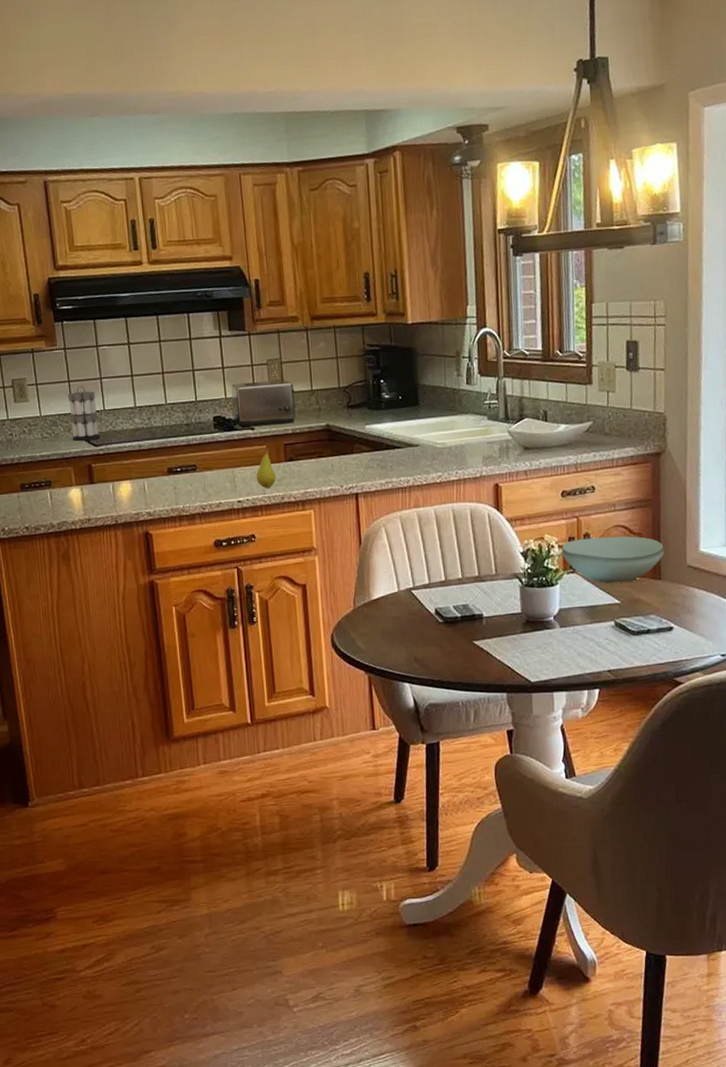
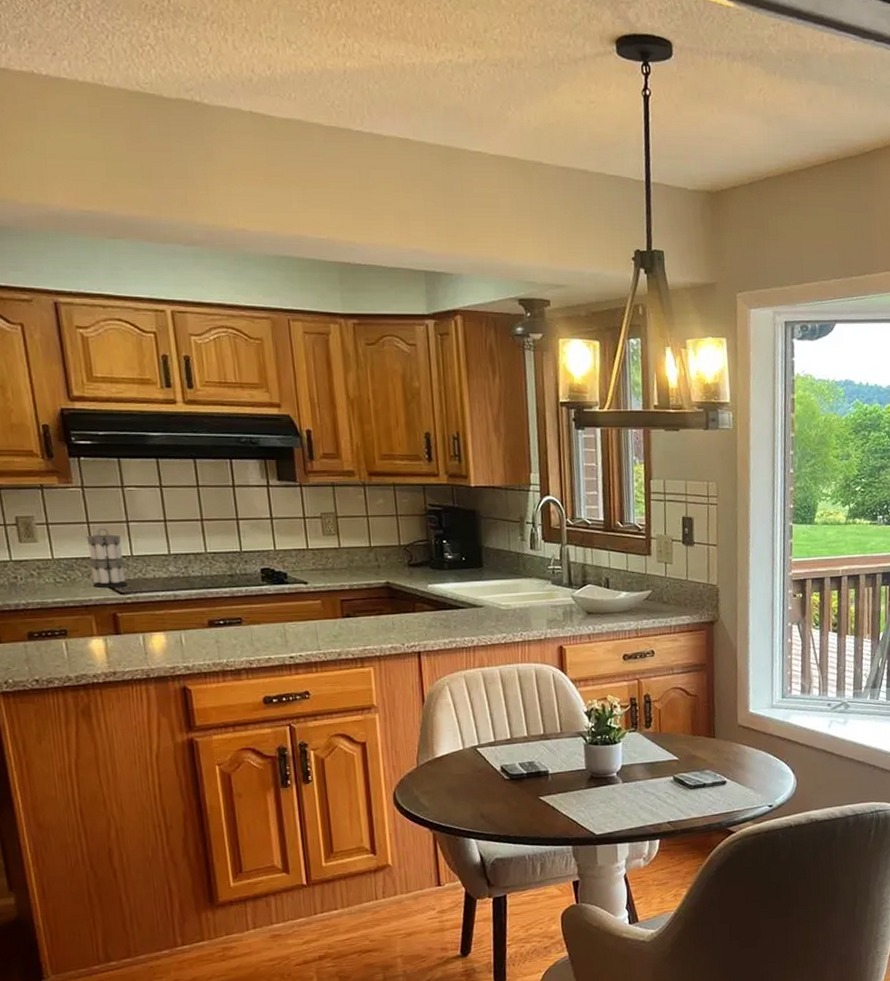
toaster: present [231,379,296,428] -> none [281,534,353,581]
fruit: present [256,447,276,488] -> none [309,603,332,644]
bowl: present [561,536,664,584] -> none [623,697,718,741]

